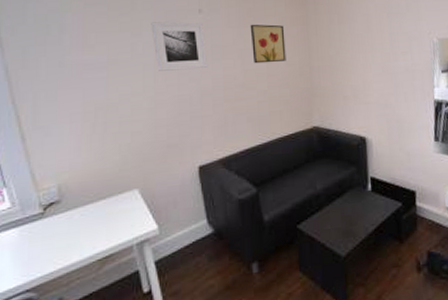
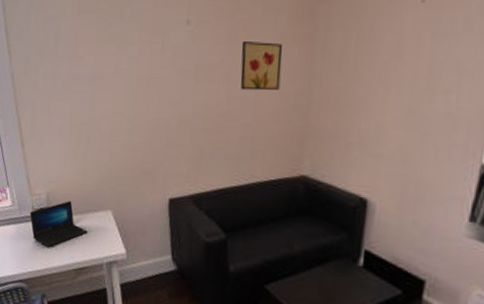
laptop: none [37,188,112,245] -> present [30,201,88,248]
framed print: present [151,21,208,71] -> none [137,34,191,91]

